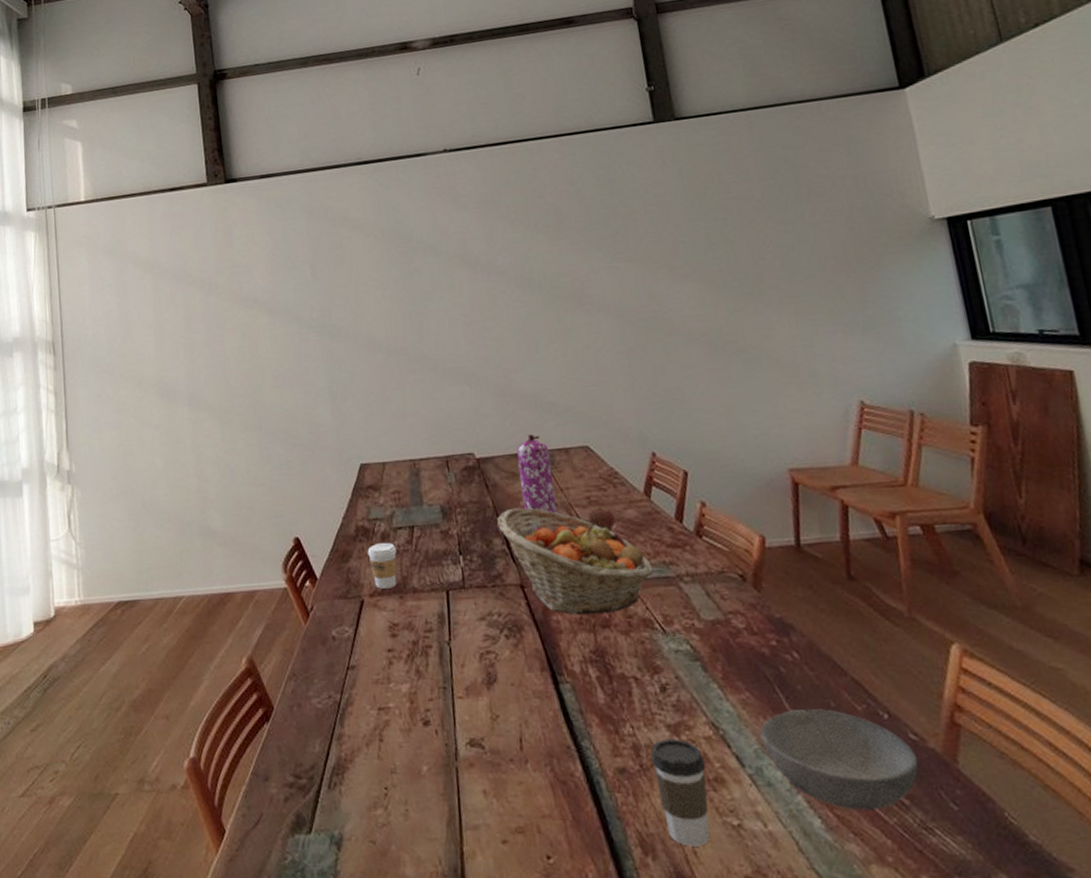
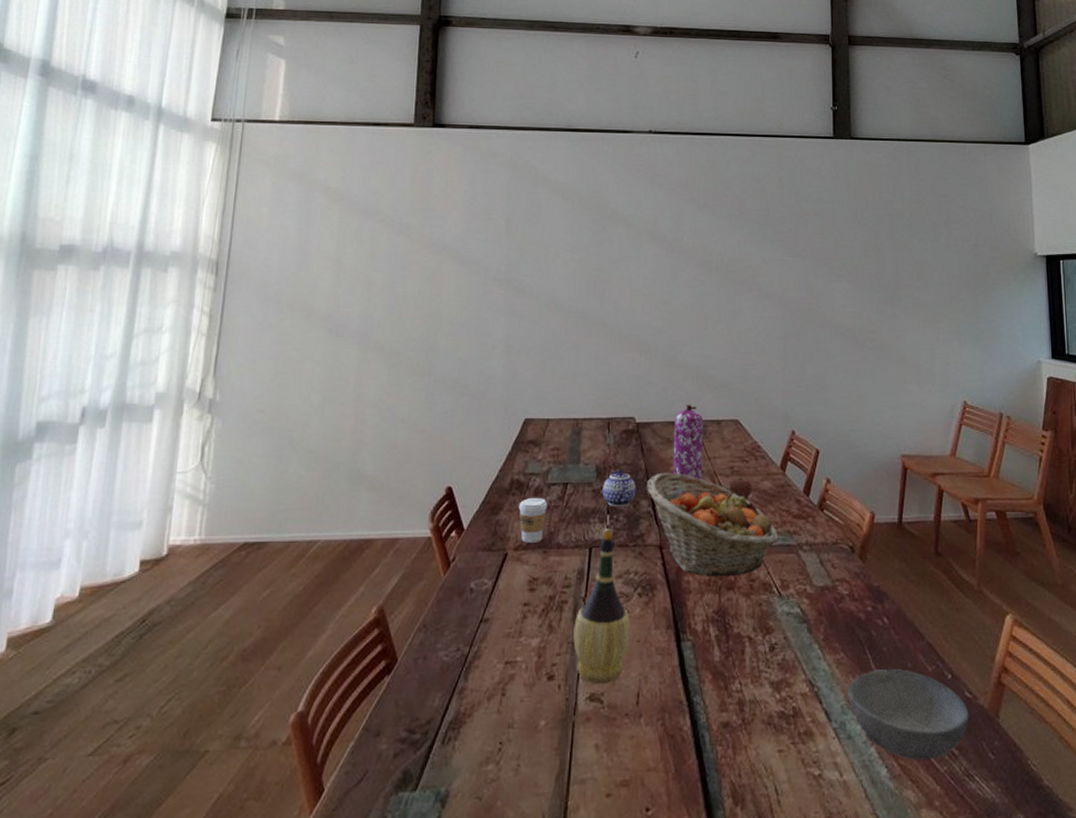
wine bottle: none [442,570,504,730] -> present [573,529,632,685]
teapot: none [450,508,487,547] -> present [602,470,636,506]
coffee cup: present [651,738,710,847] -> none [753,694,798,796]

